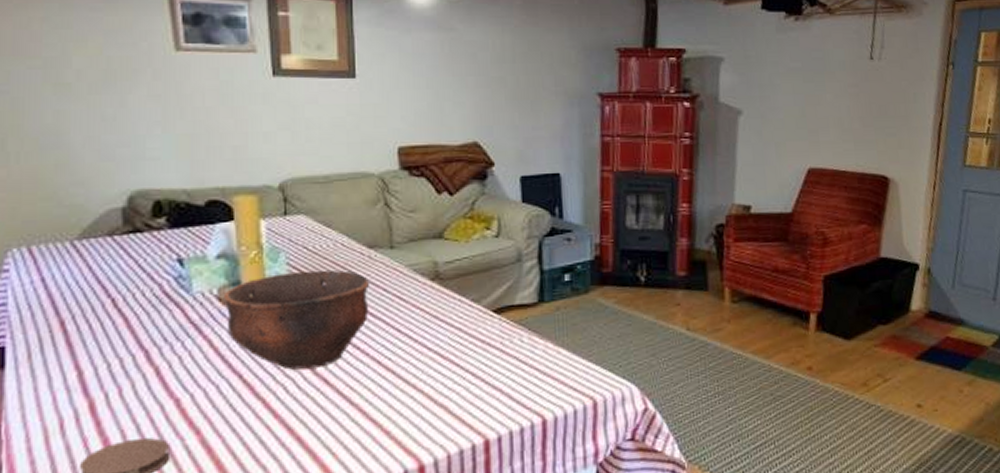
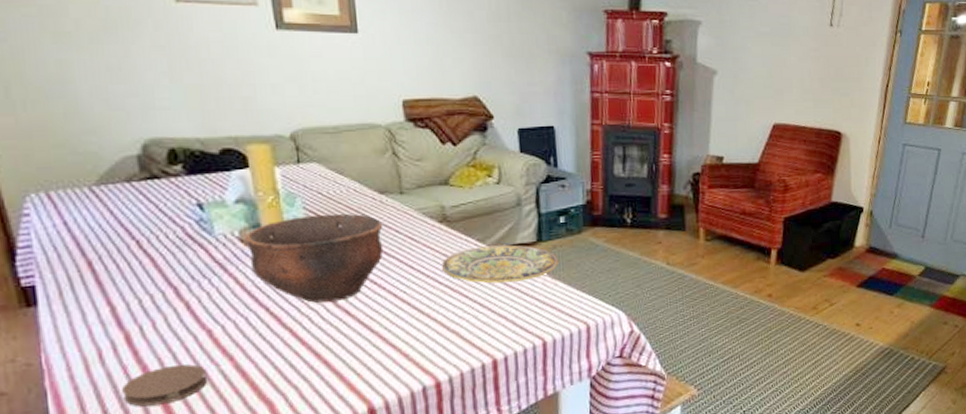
plate: none [432,305,563,350] -> present [442,244,559,284]

